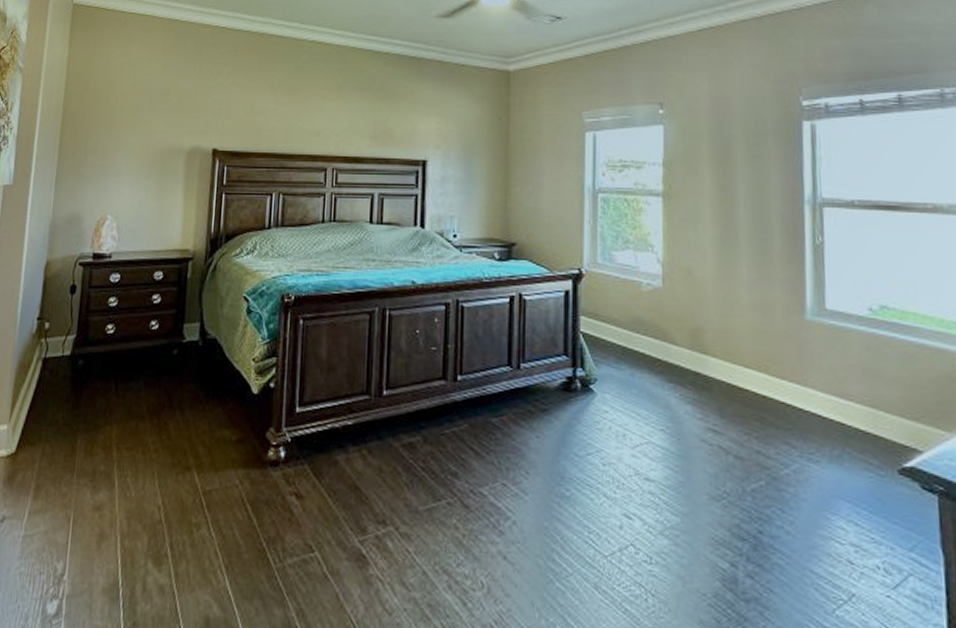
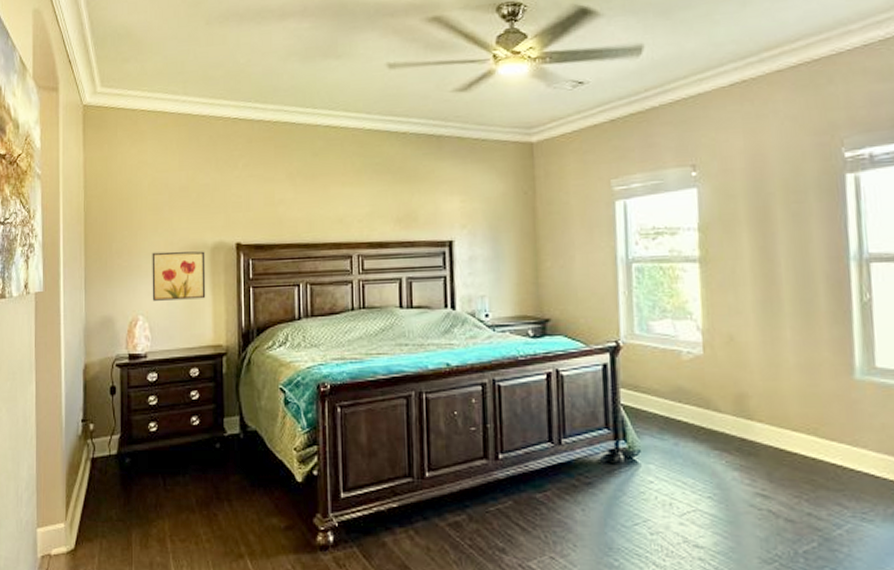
wall art: none [122,153,181,202] -> present [152,251,206,301]

